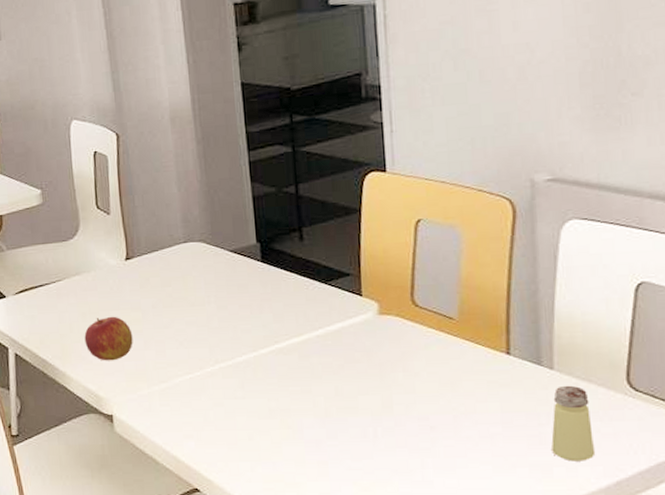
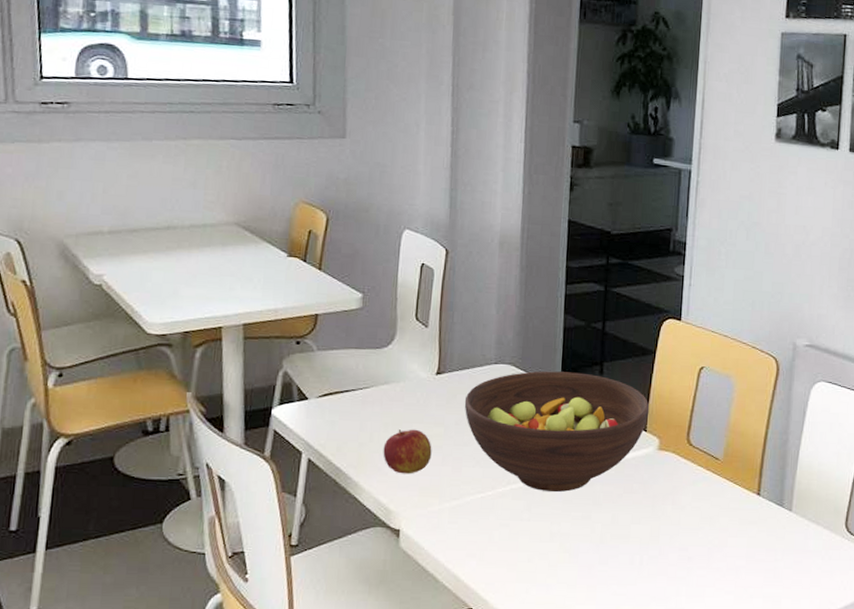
fruit bowl: none [158,241,363,367] -> present [464,371,650,492]
saltshaker: present [551,385,596,462] -> none [782,526,816,595]

